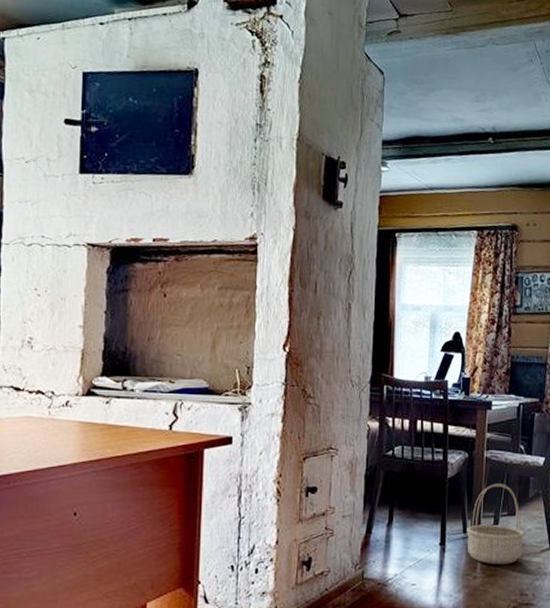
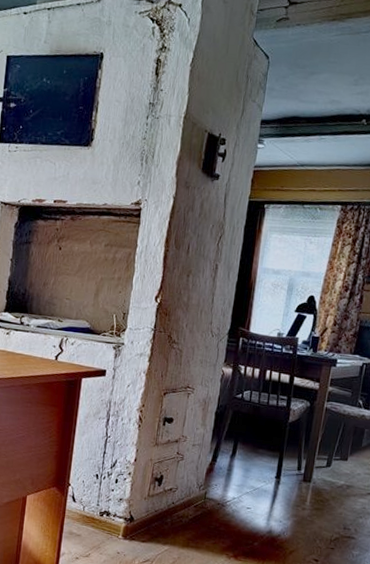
basket: present [467,483,525,564] -> none [299,431,354,501]

